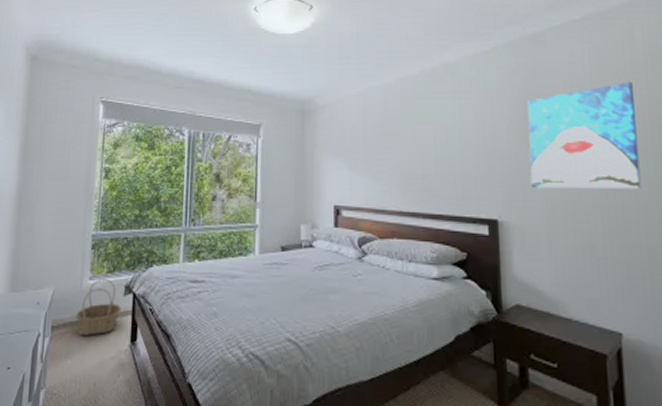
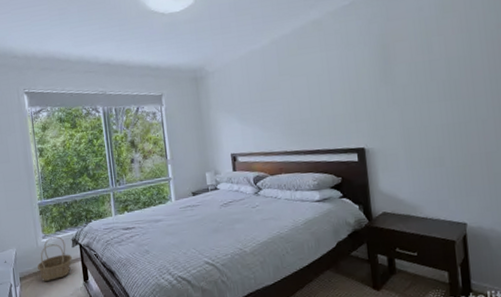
wall art: present [527,81,641,189] -> none [383,16,480,119]

